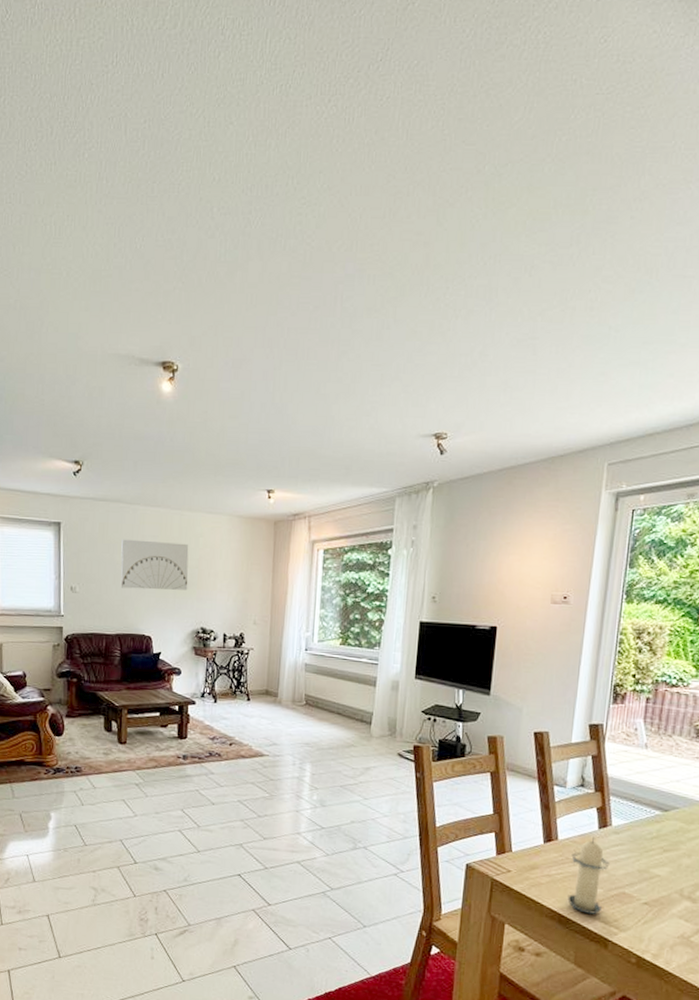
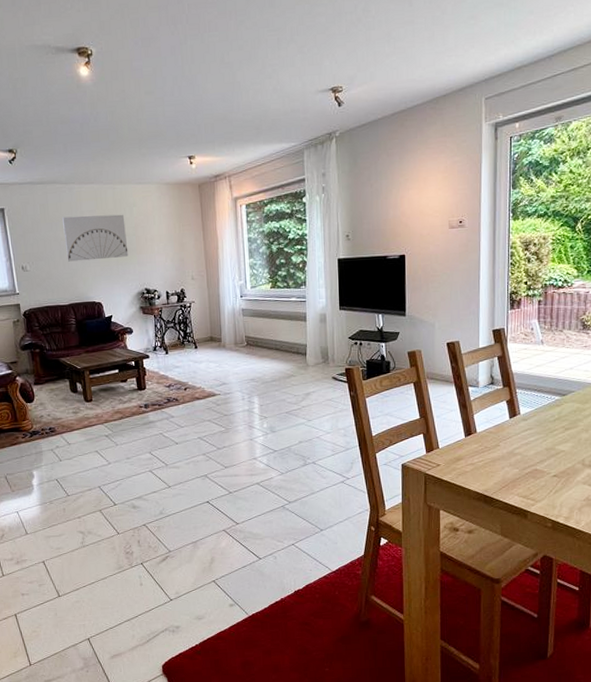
candle: present [567,836,610,914] -> none [489,425,522,491]

